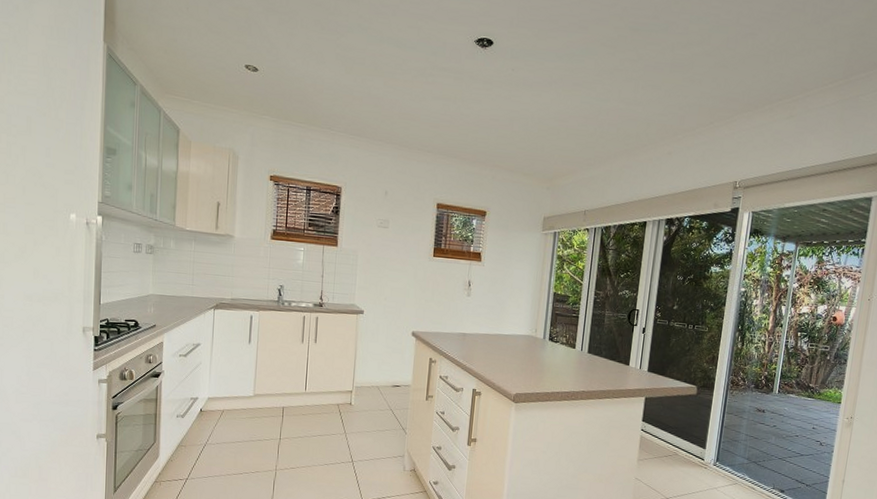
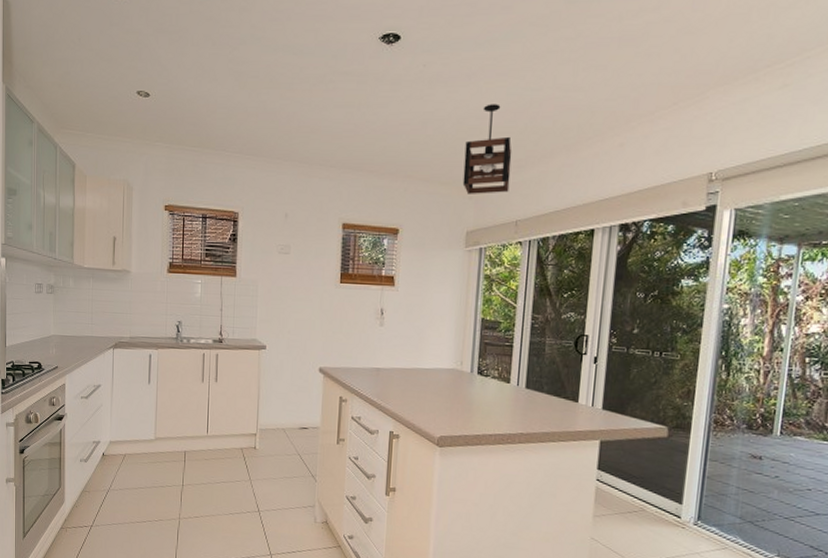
pendant light: none [542,109,584,186] -> present [462,104,512,194]

